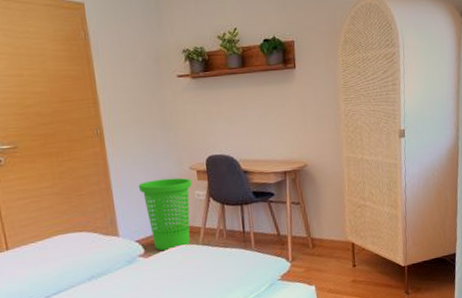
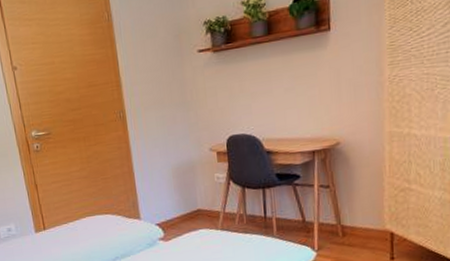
laundry basket: present [138,177,192,251] -> none [158,160,212,235]

